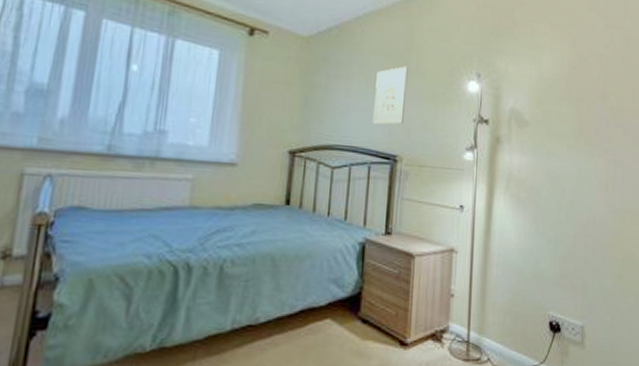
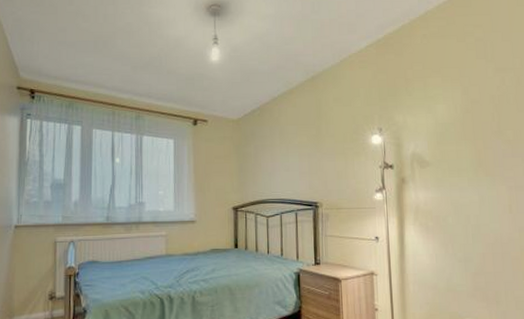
wall art: present [372,66,408,125] -> none [294,131,320,180]

